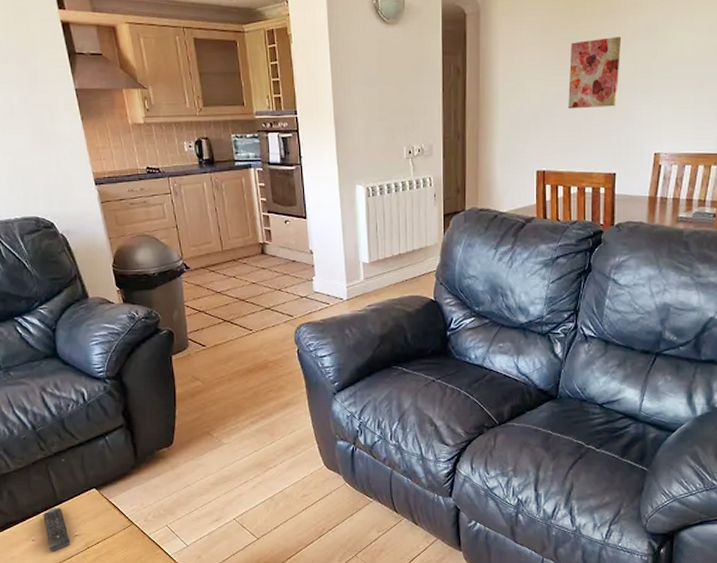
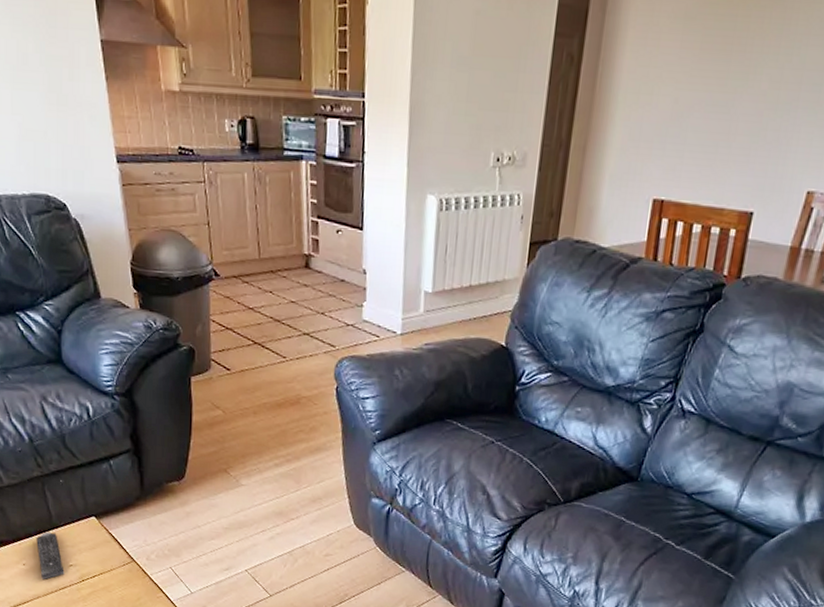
wall art: present [568,36,622,109] -> none [705,31,790,126]

